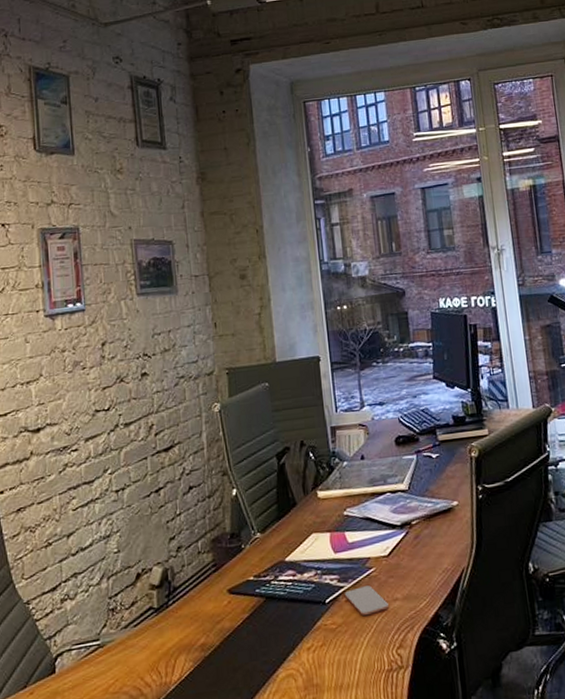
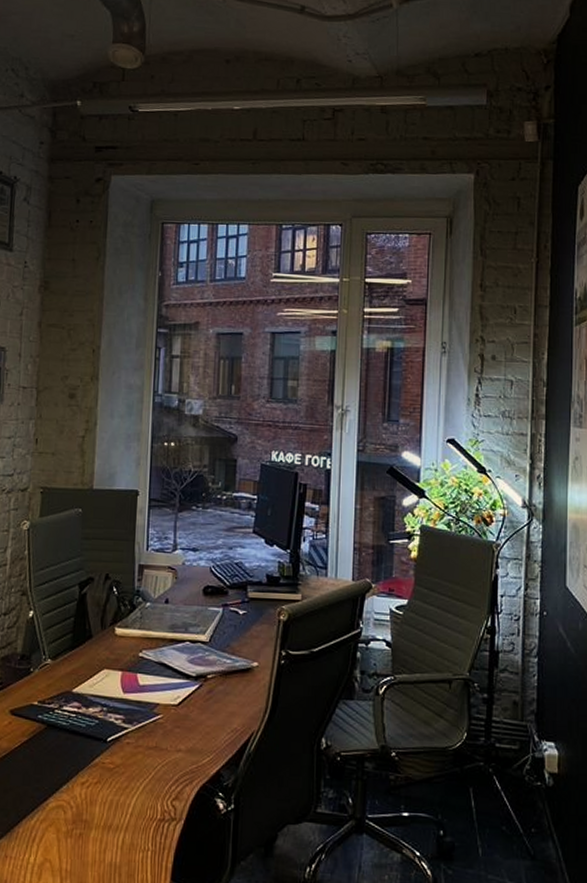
smartphone: present [344,585,389,616] -> none [127,731,170,762]

